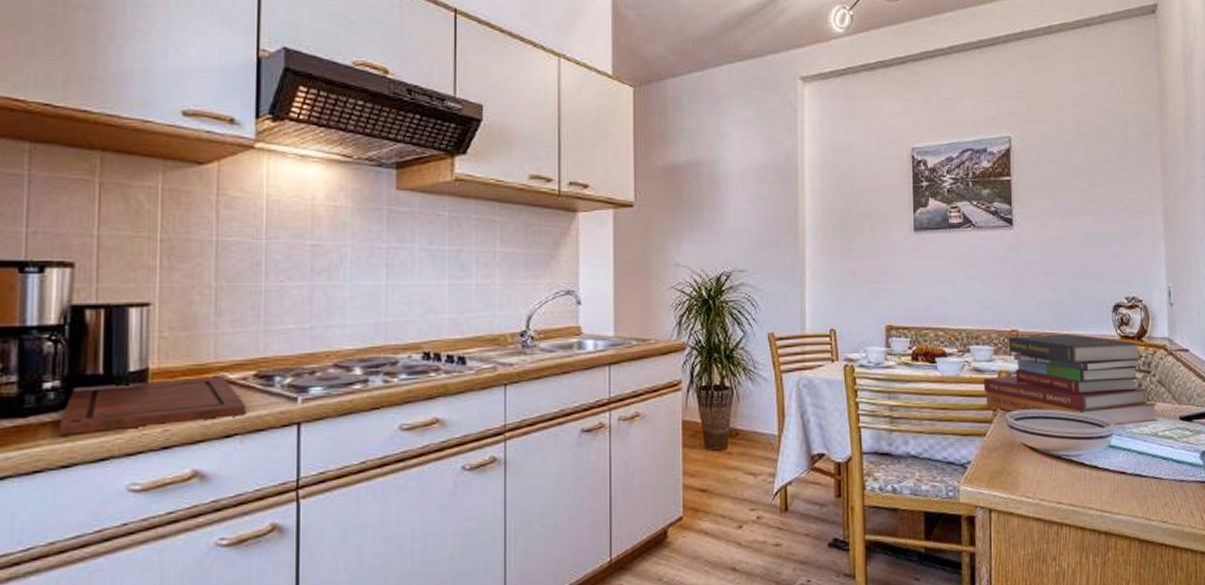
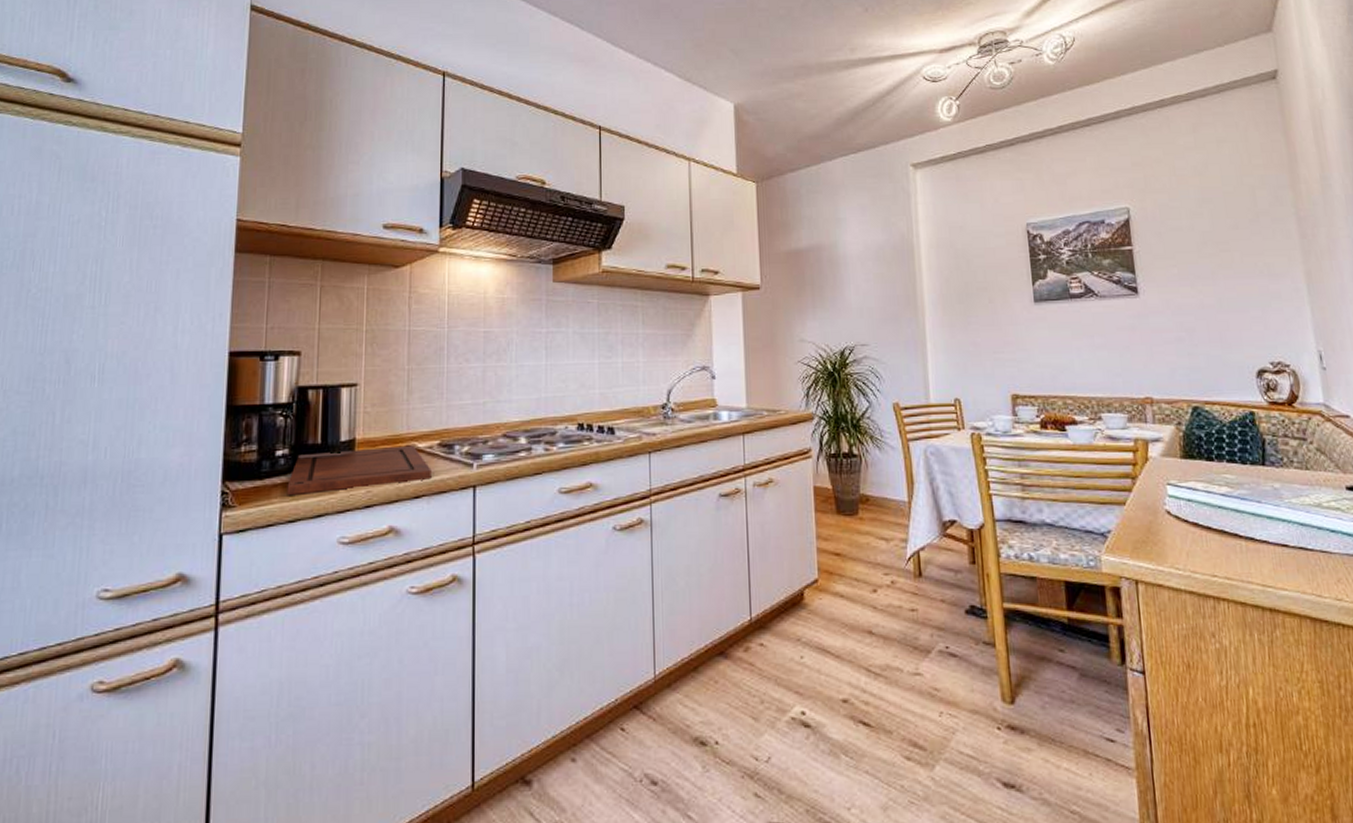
books: present [983,334,1158,426] -> none [1118,400,1321,496]
bowl: present [1005,408,1115,458] -> none [1145,477,1272,528]

